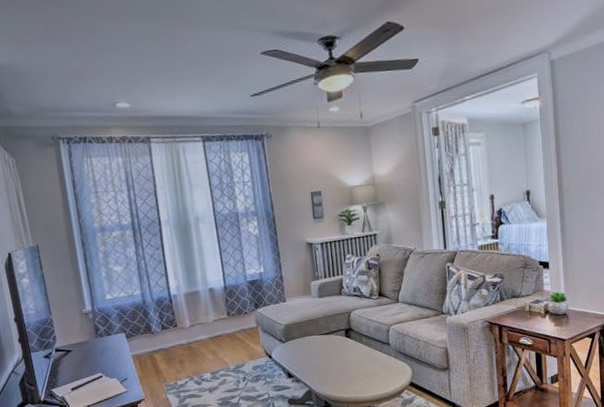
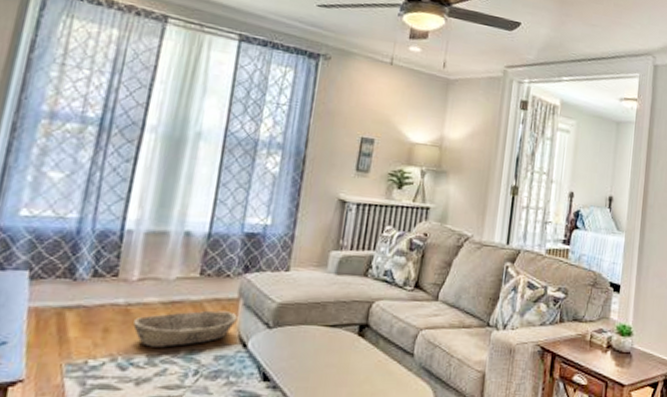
basket: none [196,336,260,368] -> present [133,310,238,348]

